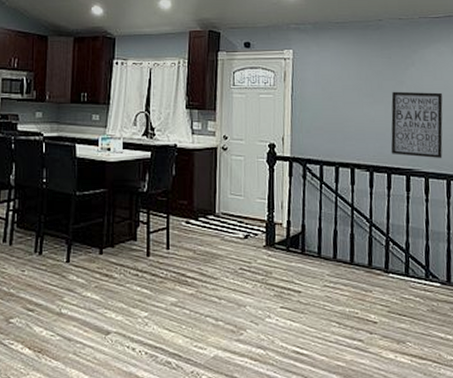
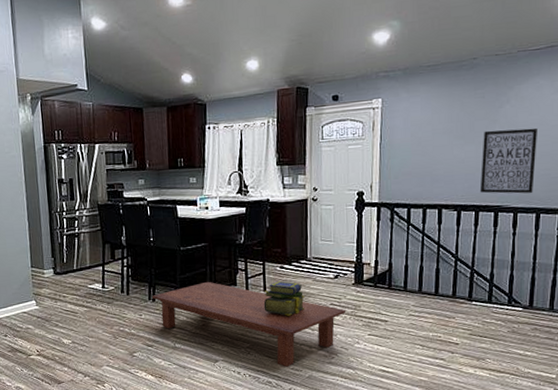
coffee table: none [38,234,256,344] -> present [151,281,345,367]
stack of books: none [166,238,212,281] -> present [263,281,305,316]

